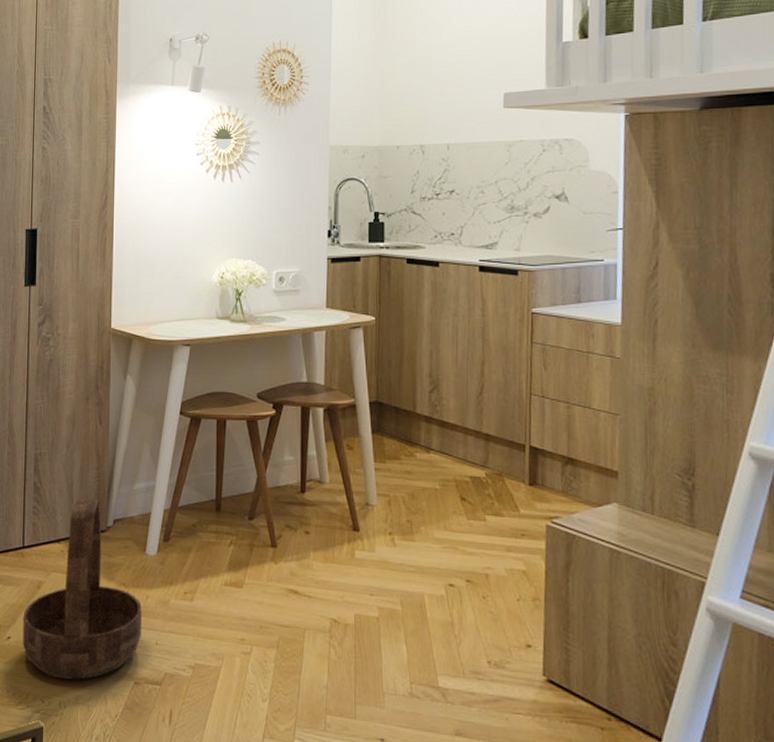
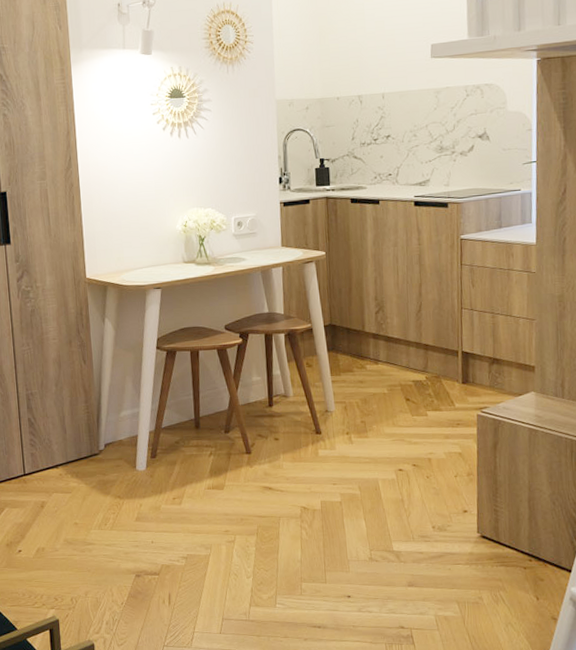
basket: present [22,499,142,680] -> none [30,428,139,580]

